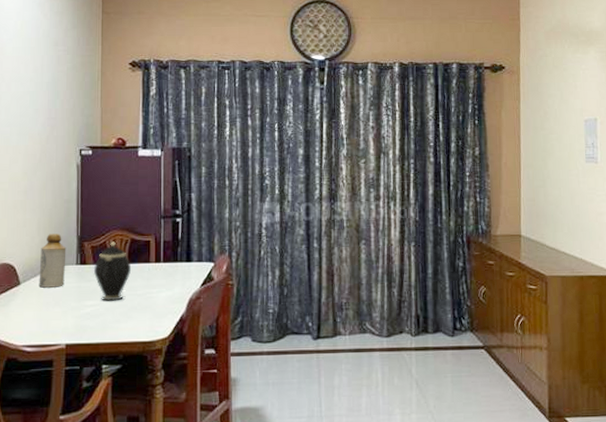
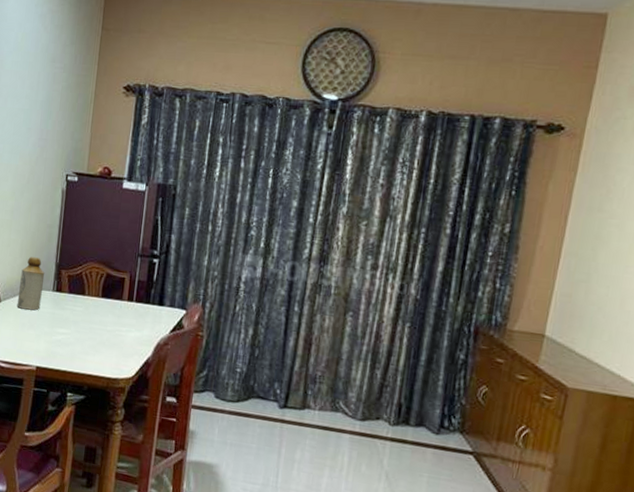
teapot: present [93,241,132,301] -> none [67,273,104,333]

